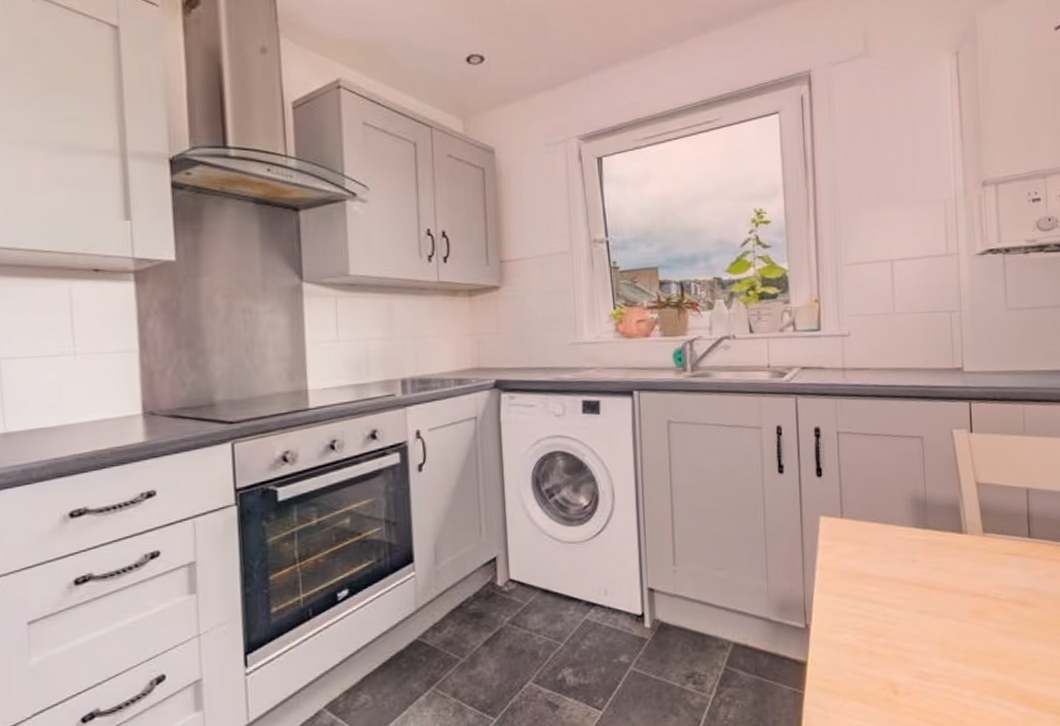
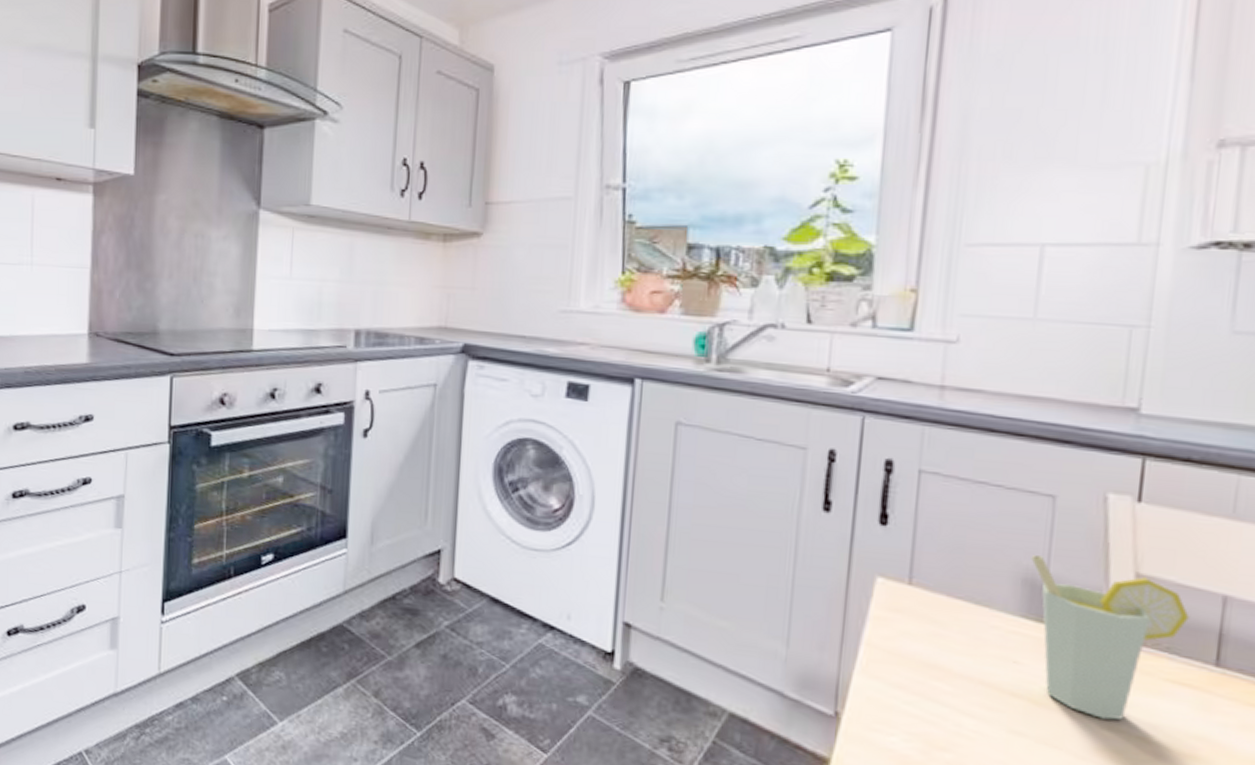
cup: none [914,481,1010,590] -> present [1031,555,1190,720]

